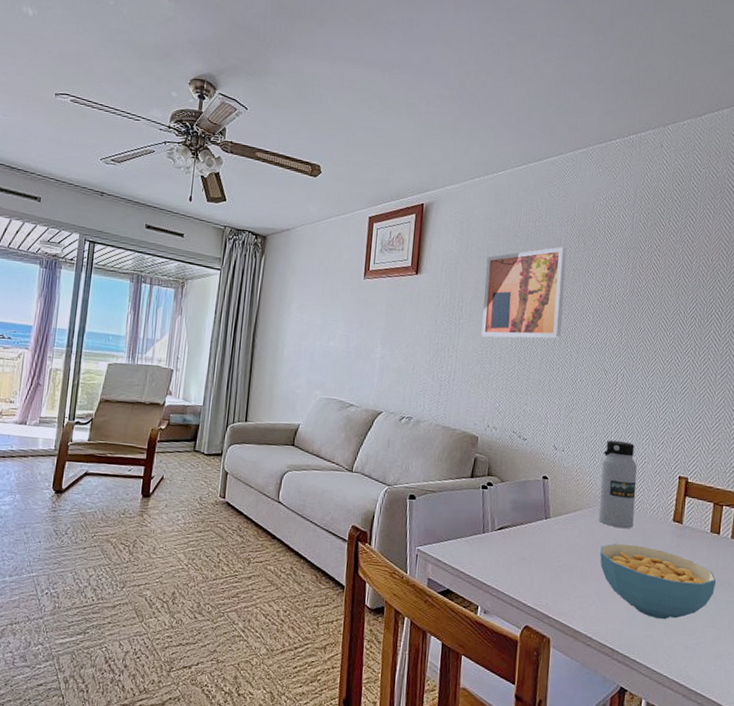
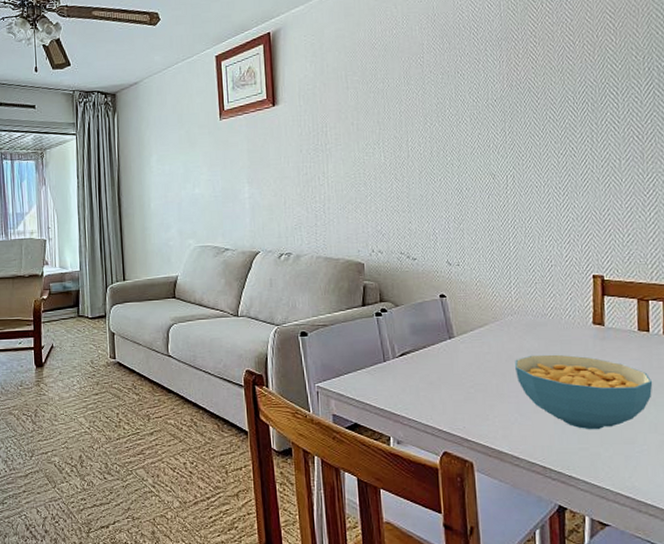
wall art: present [481,246,568,339] -> none [345,51,439,160]
water bottle: present [598,440,637,529] -> none [502,246,548,339]

